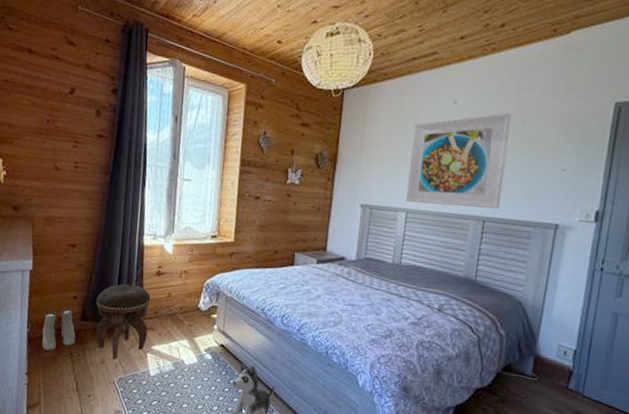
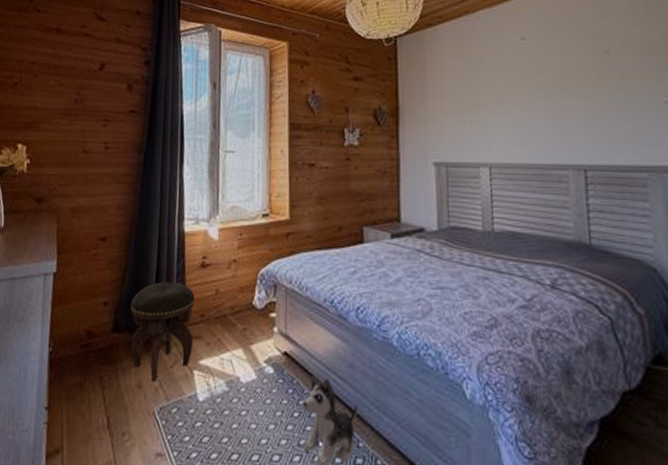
boots: present [42,308,76,351] -> none [66,318,106,376]
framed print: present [405,112,512,209] -> none [481,44,602,156]

